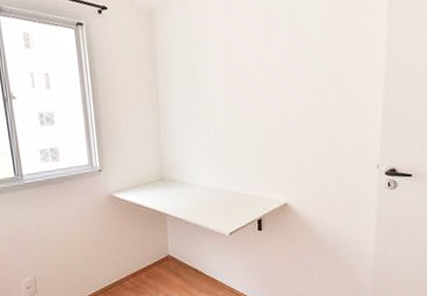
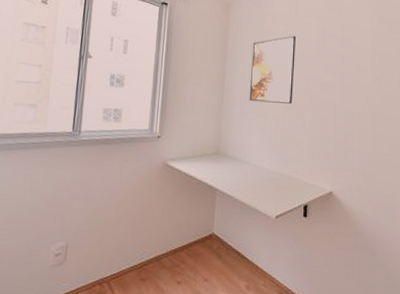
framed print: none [184,37,237,121] -> present [249,35,296,104]

